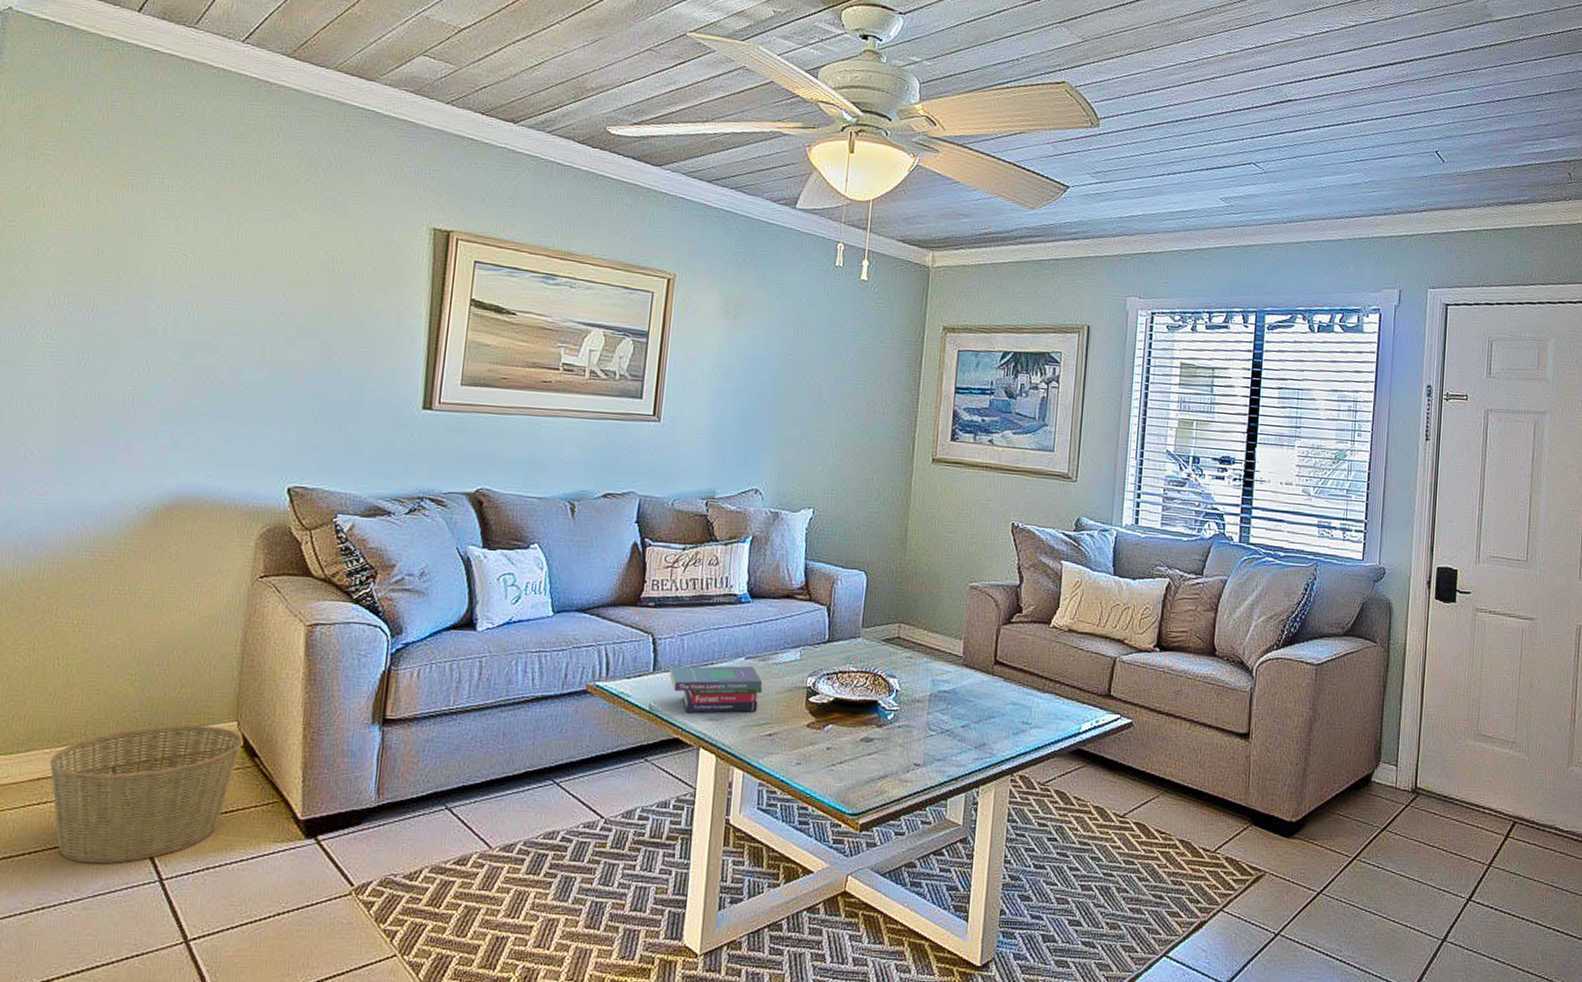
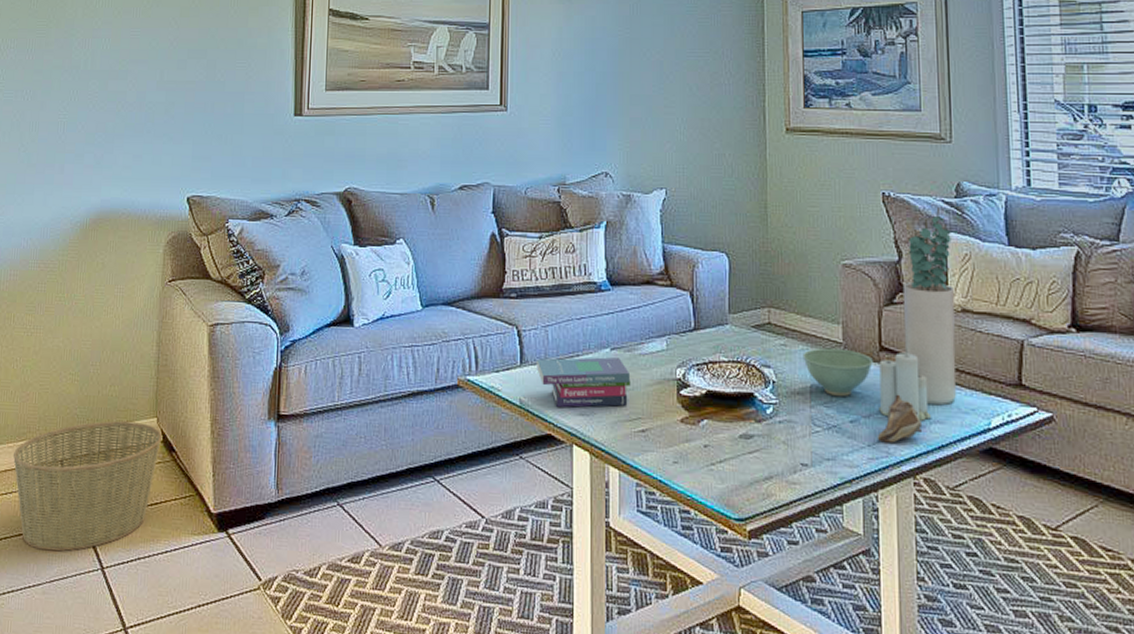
bowl: none [925,660,988,705] -> present [802,348,873,397]
seashell: none [983,702,1024,745] -> present [877,394,923,443]
candle: none [988,662,1033,726] -> present [879,348,931,421]
vase: none [1015,539,1067,713] -> present [902,207,957,406]

